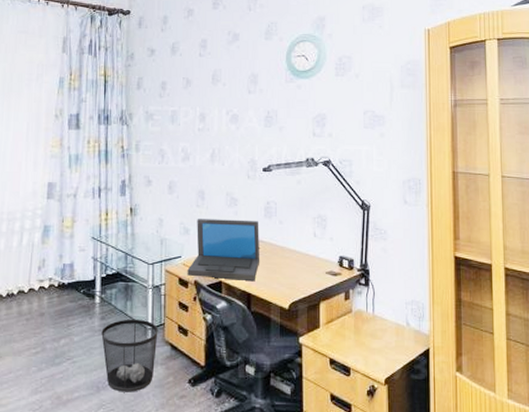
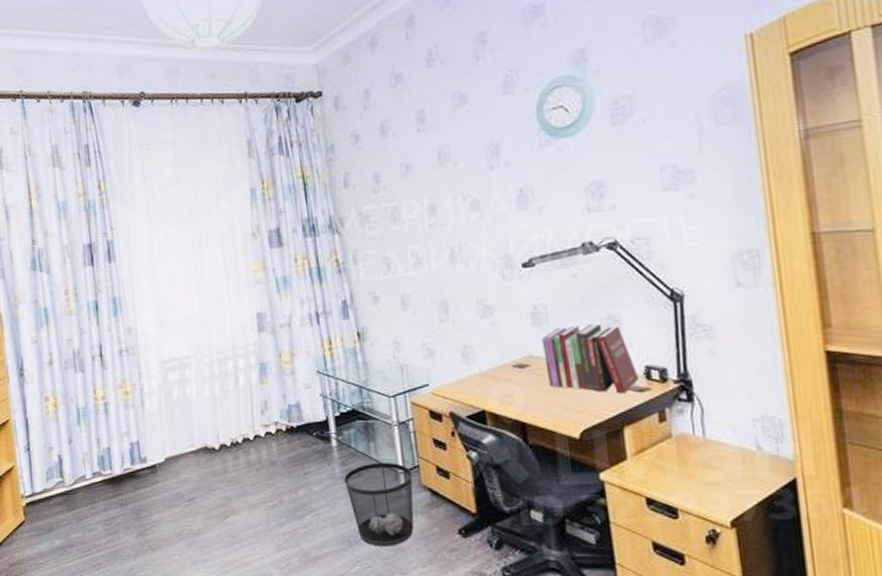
laptop: present [187,219,260,282] -> none [438,331,534,408]
books: none [270,220,334,275] -> present [542,324,639,393]

